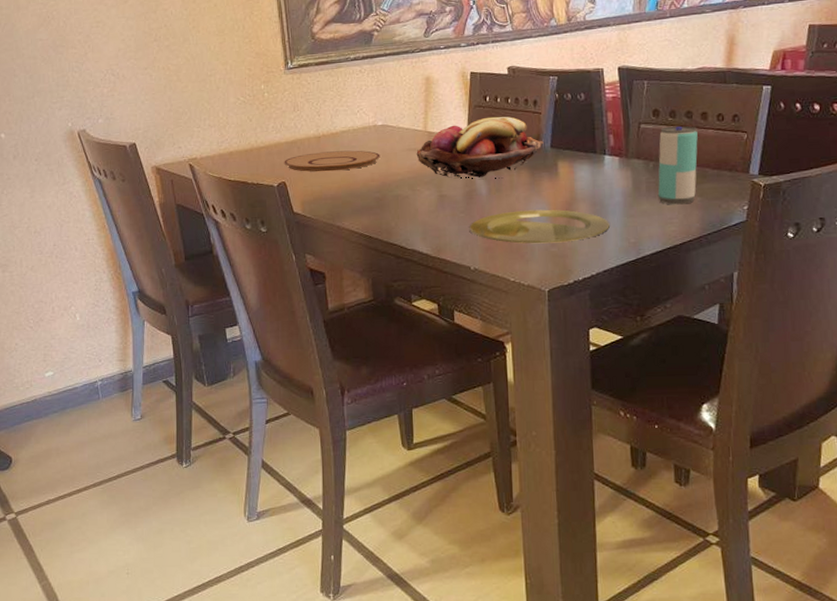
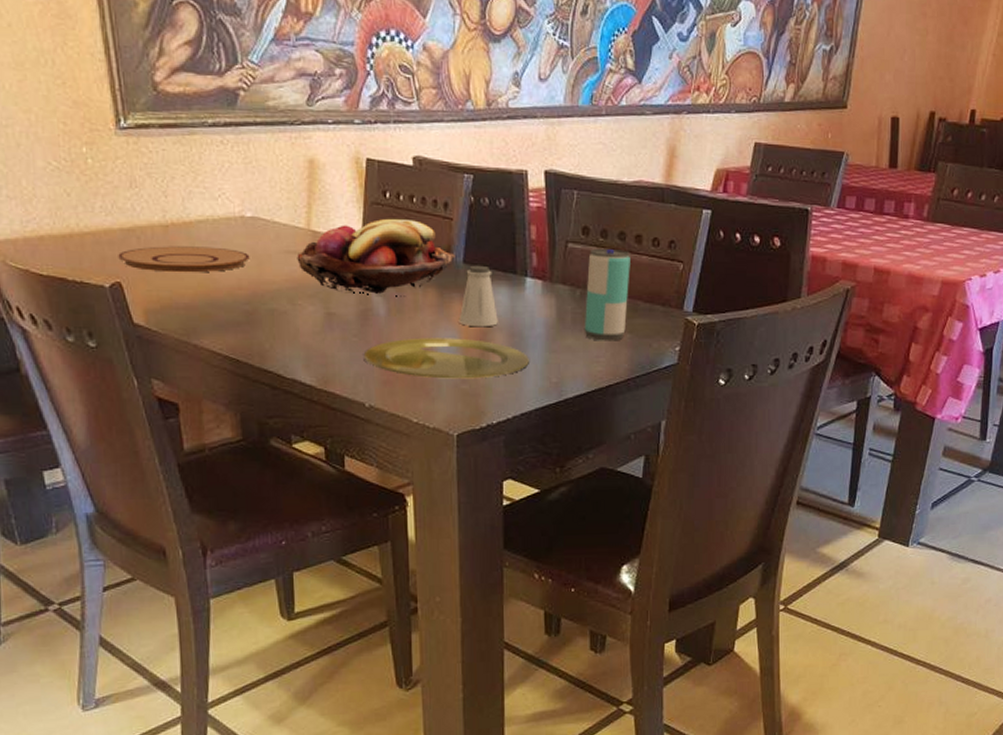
saltshaker: none [547,148,581,200] -> present [459,265,498,327]

